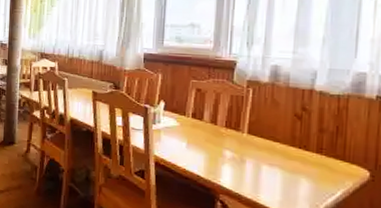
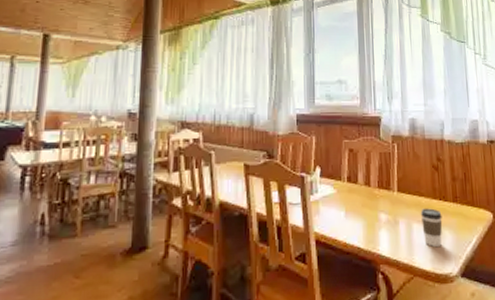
coffee cup: none [272,153,300,191] -> present [420,208,443,247]

